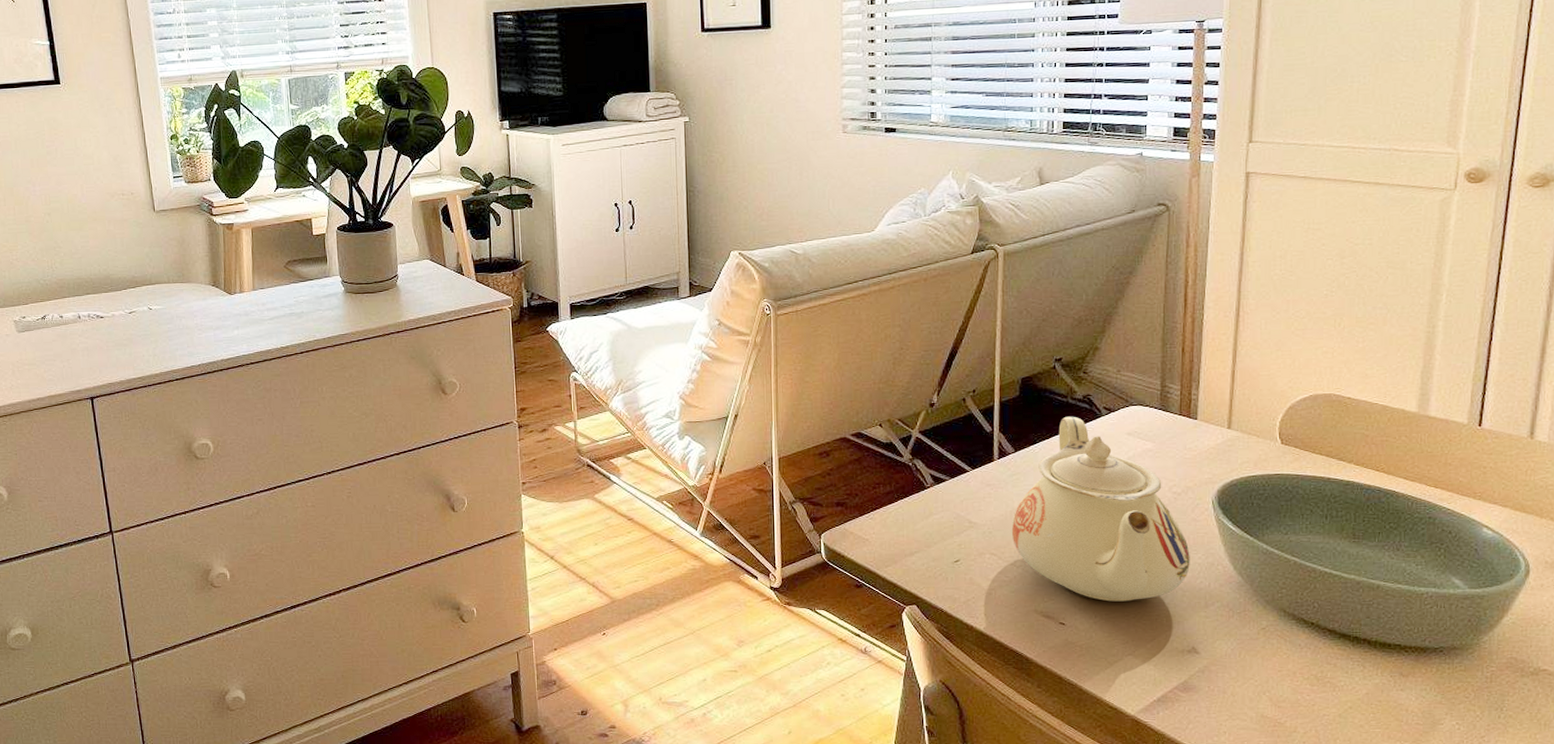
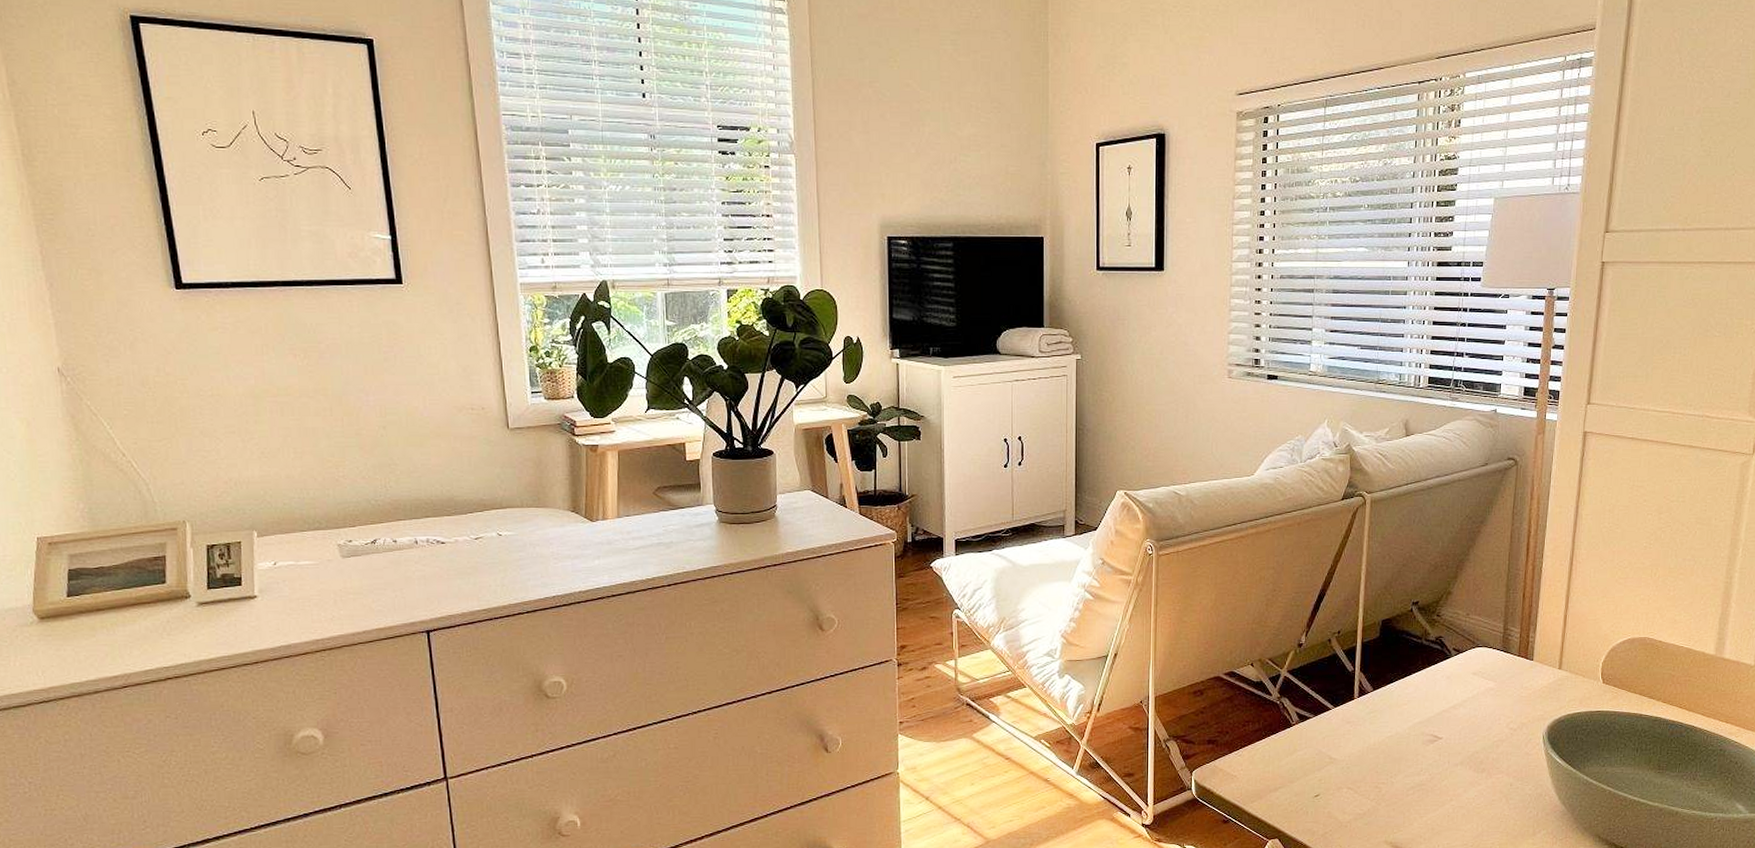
teapot: present [1011,416,1190,602] -> none [1367,656,1522,832]

